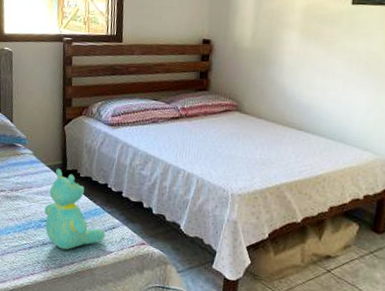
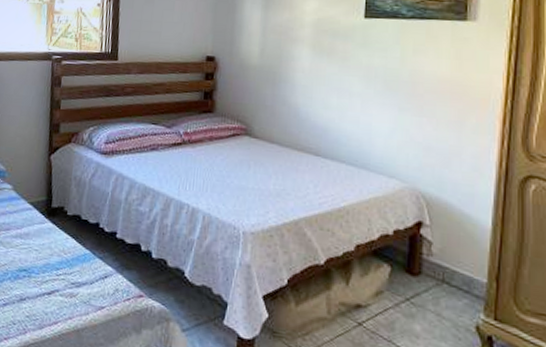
teddy bear: present [44,168,105,250] -> none [23,205,96,306]

